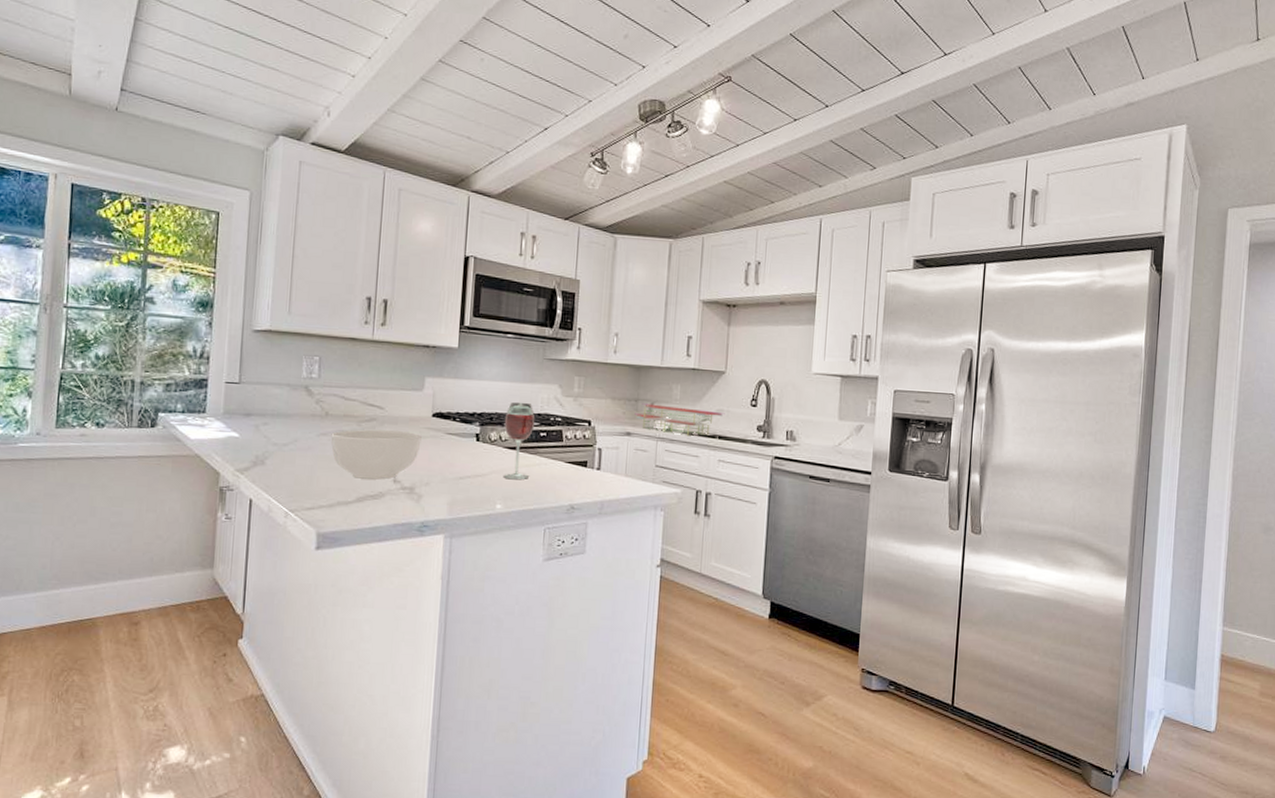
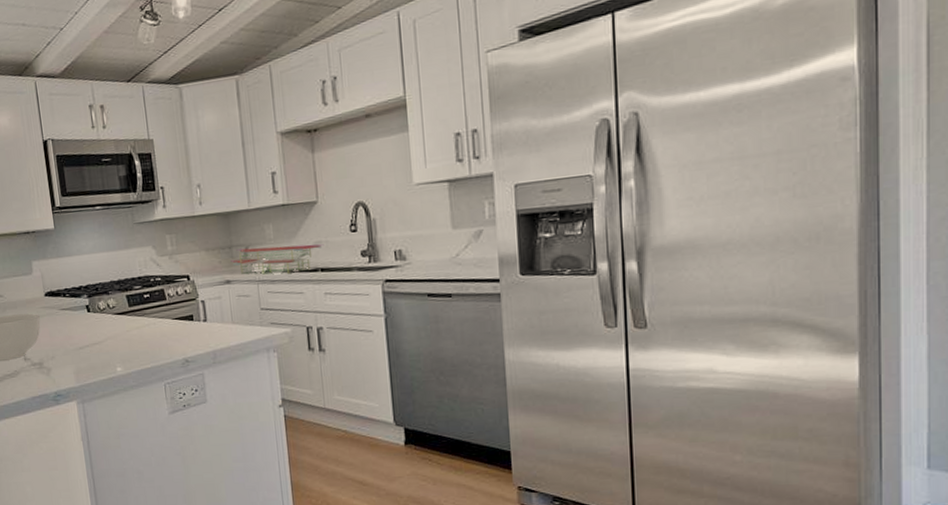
wineglass: present [503,402,535,480] -> none [108,269,141,343]

